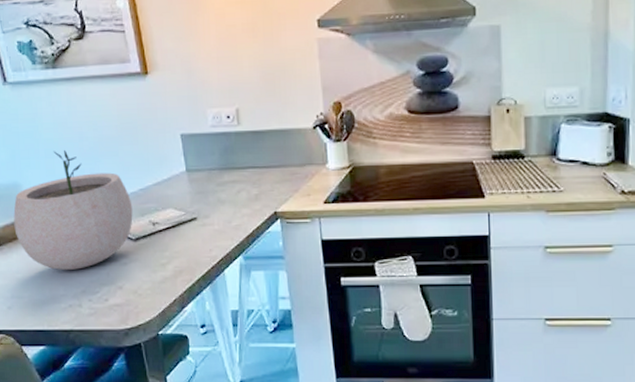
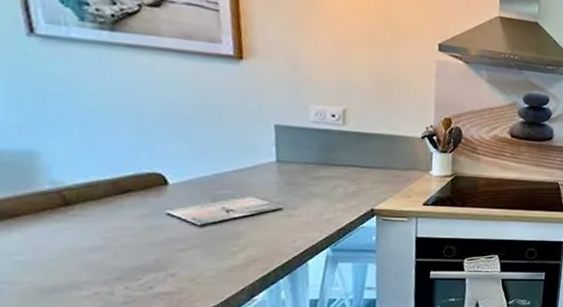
plant pot: present [13,149,133,270] -> none [19,121,202,254]

